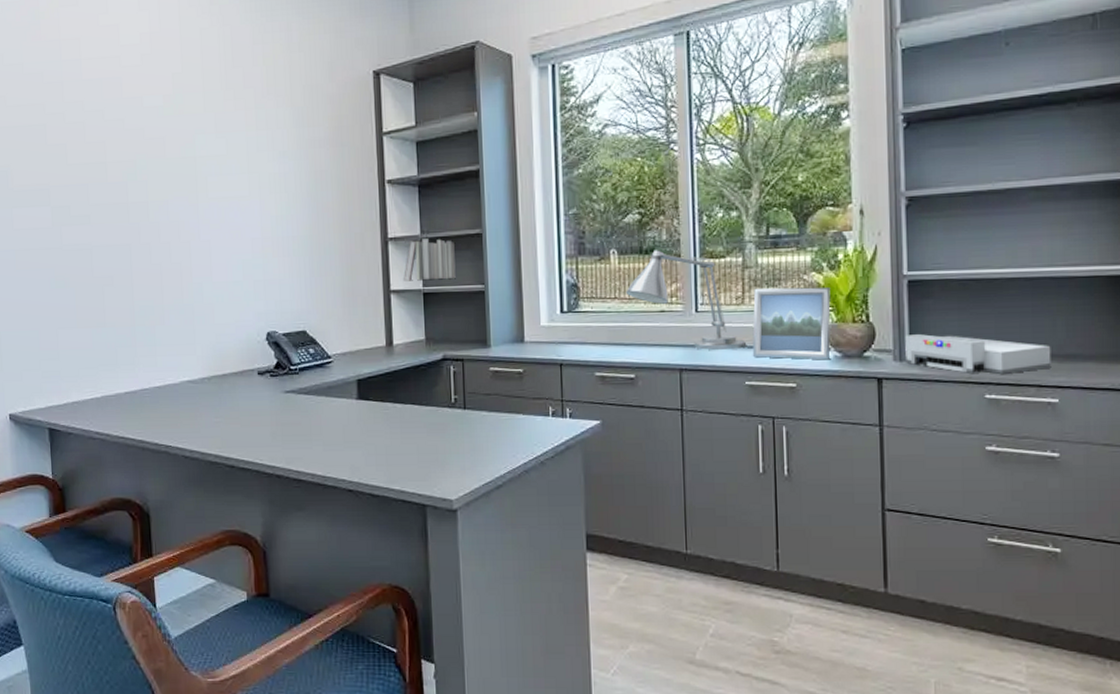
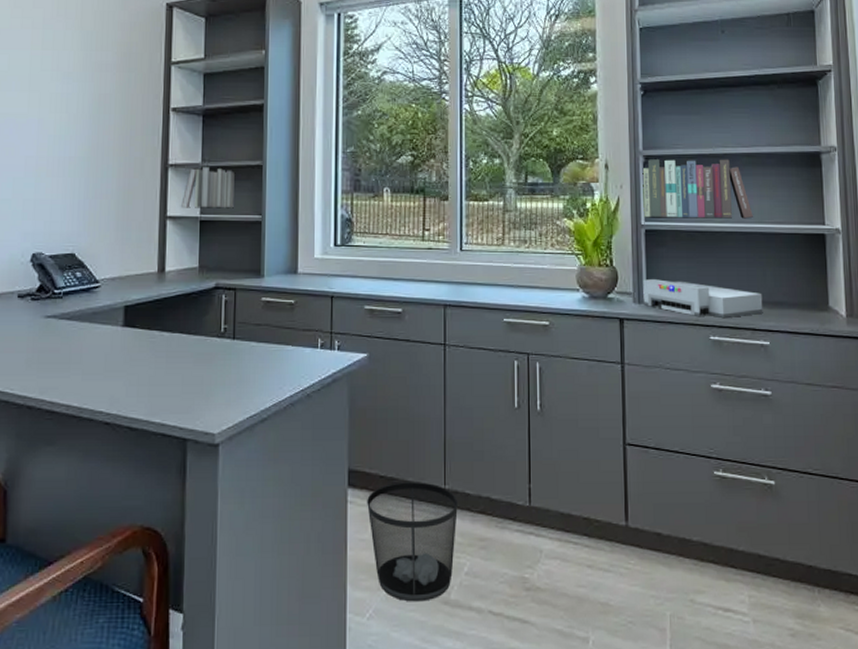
waste bin: none [606,546,702,661] -> present [367,482,459,602]
desk lamp: present [625,250,747,351] -> none [396,190,506,288]
picture frame: present [752,286,831,360] -> none [510,230,580,300]
books: none [905,194,1041,267] -> present [642,159,753,219]

